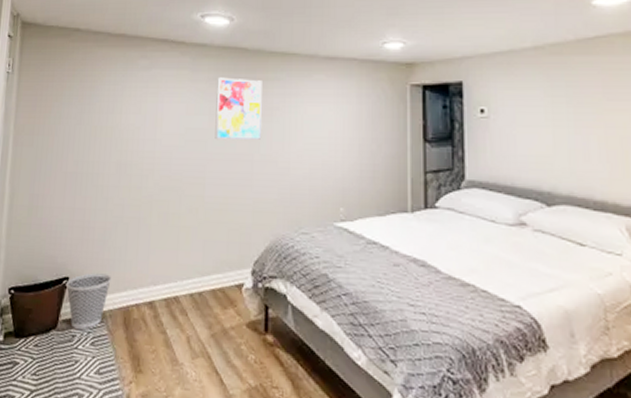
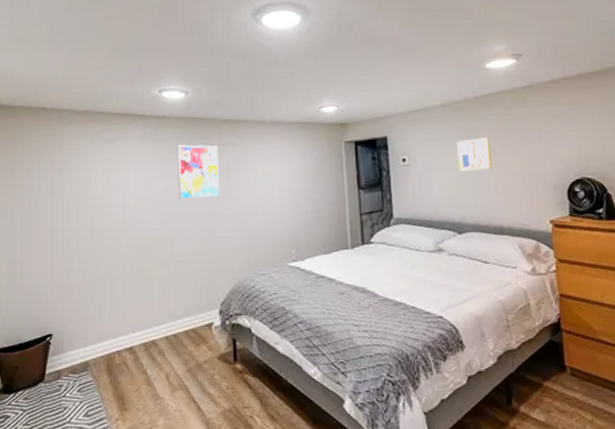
wastebasket: present [65,273,112,329] -> none [49,327,93,379]
wall art: none [549,89,595,130] -> present [456,137,492,172]

